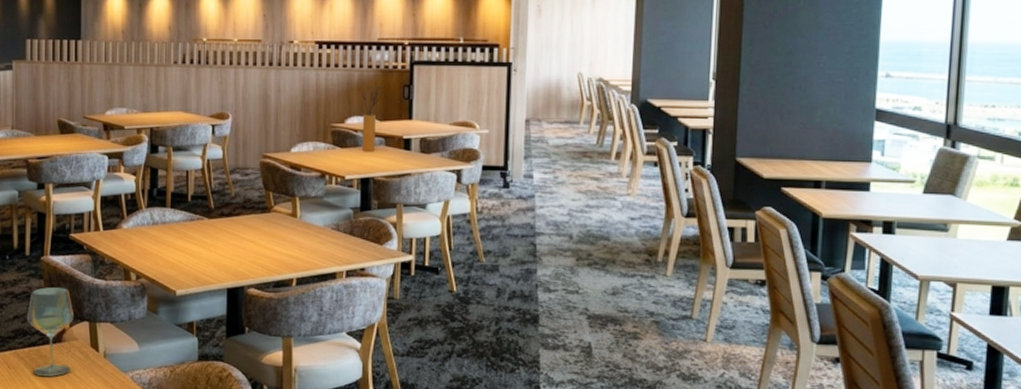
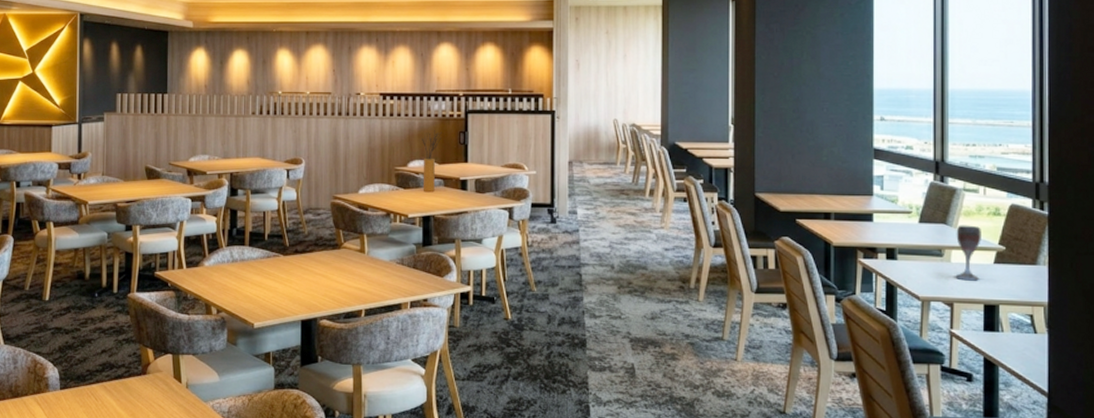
wine glass: present [27,286,75,377] -> none [114,321,159,408]
cup: none [961,196,995,260] -> present [955,225,981,281]

